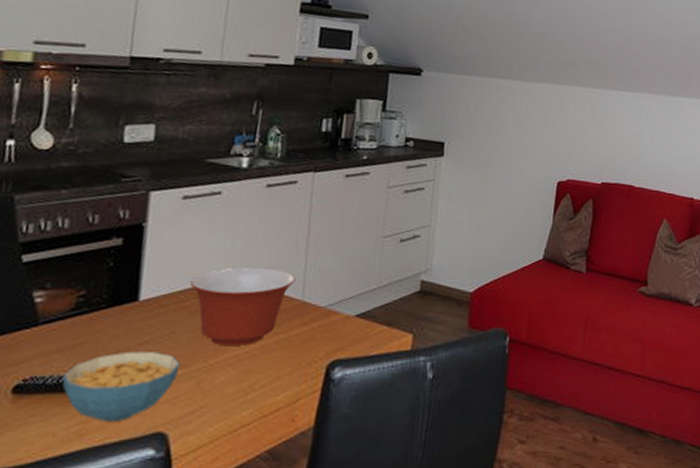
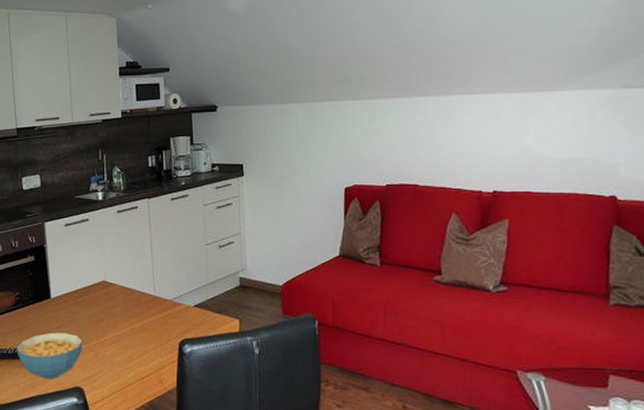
mixing bowl: present [189,267,296,347] -> none [79,272,148,329]

